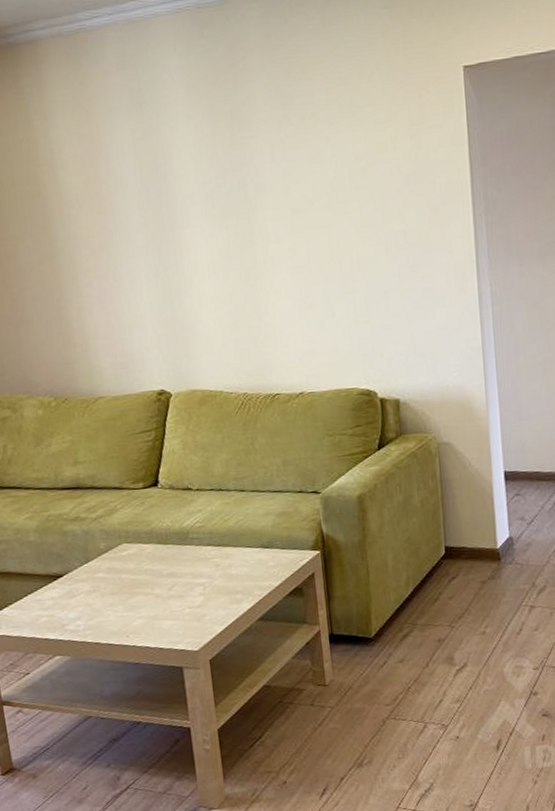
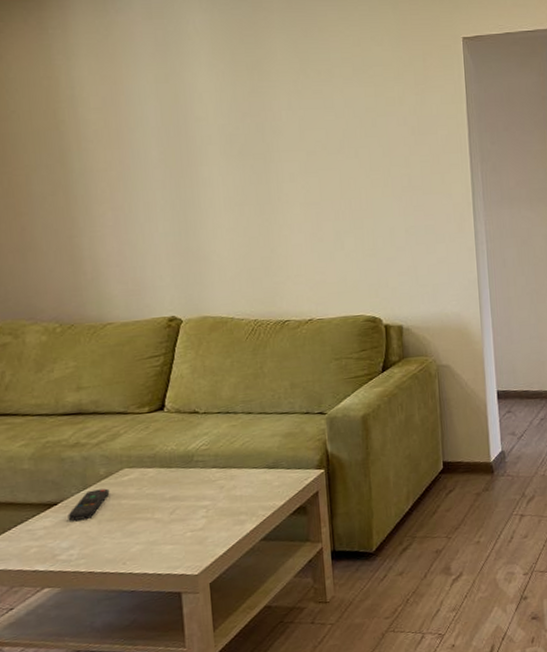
remote control: none [73,562,111,593] -> present [68,488,110,521]

